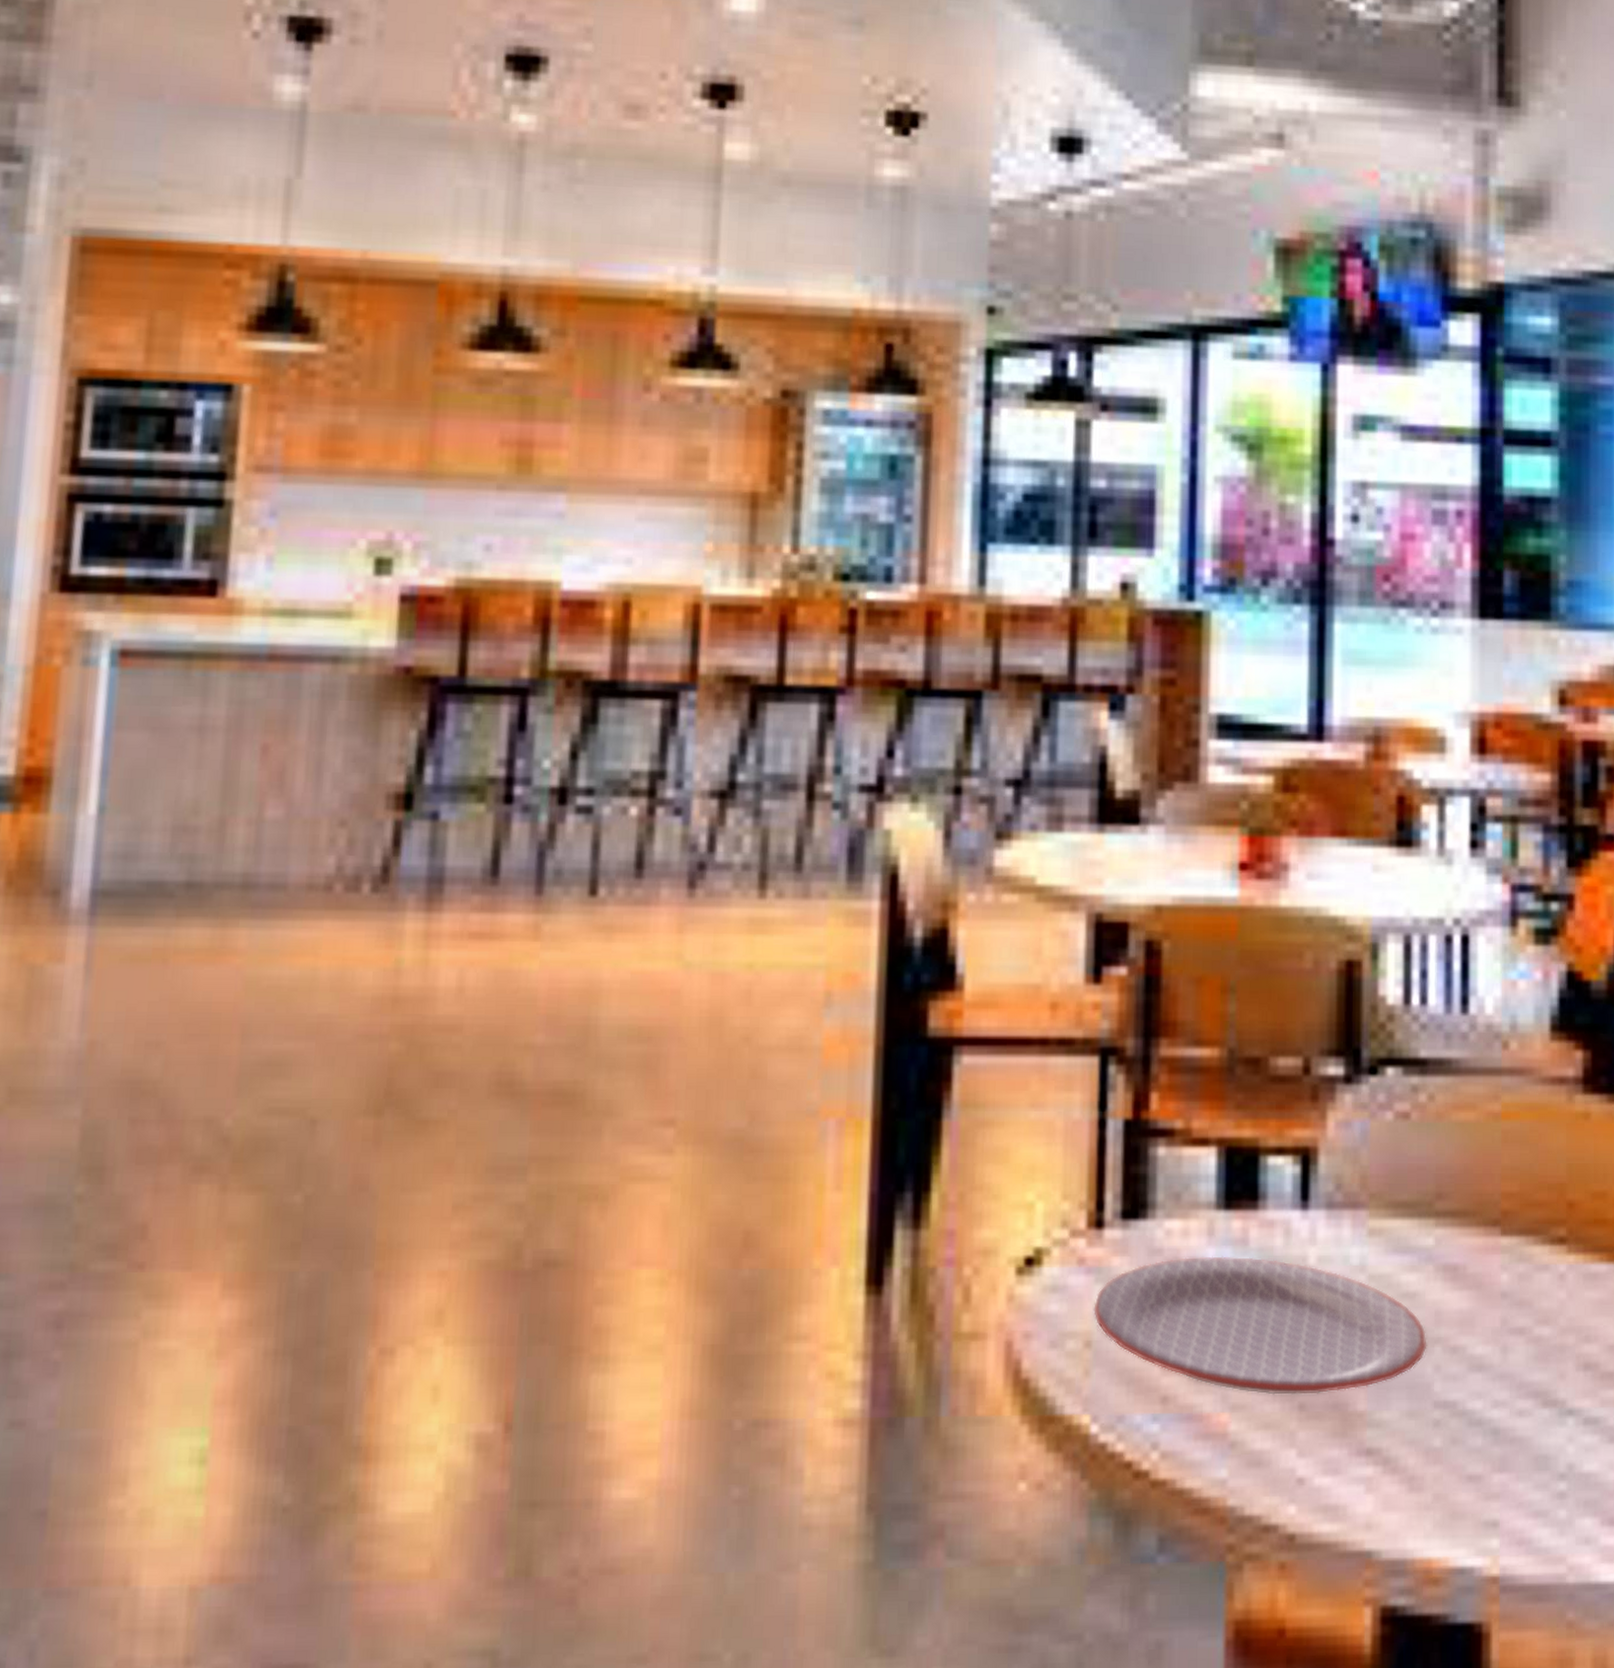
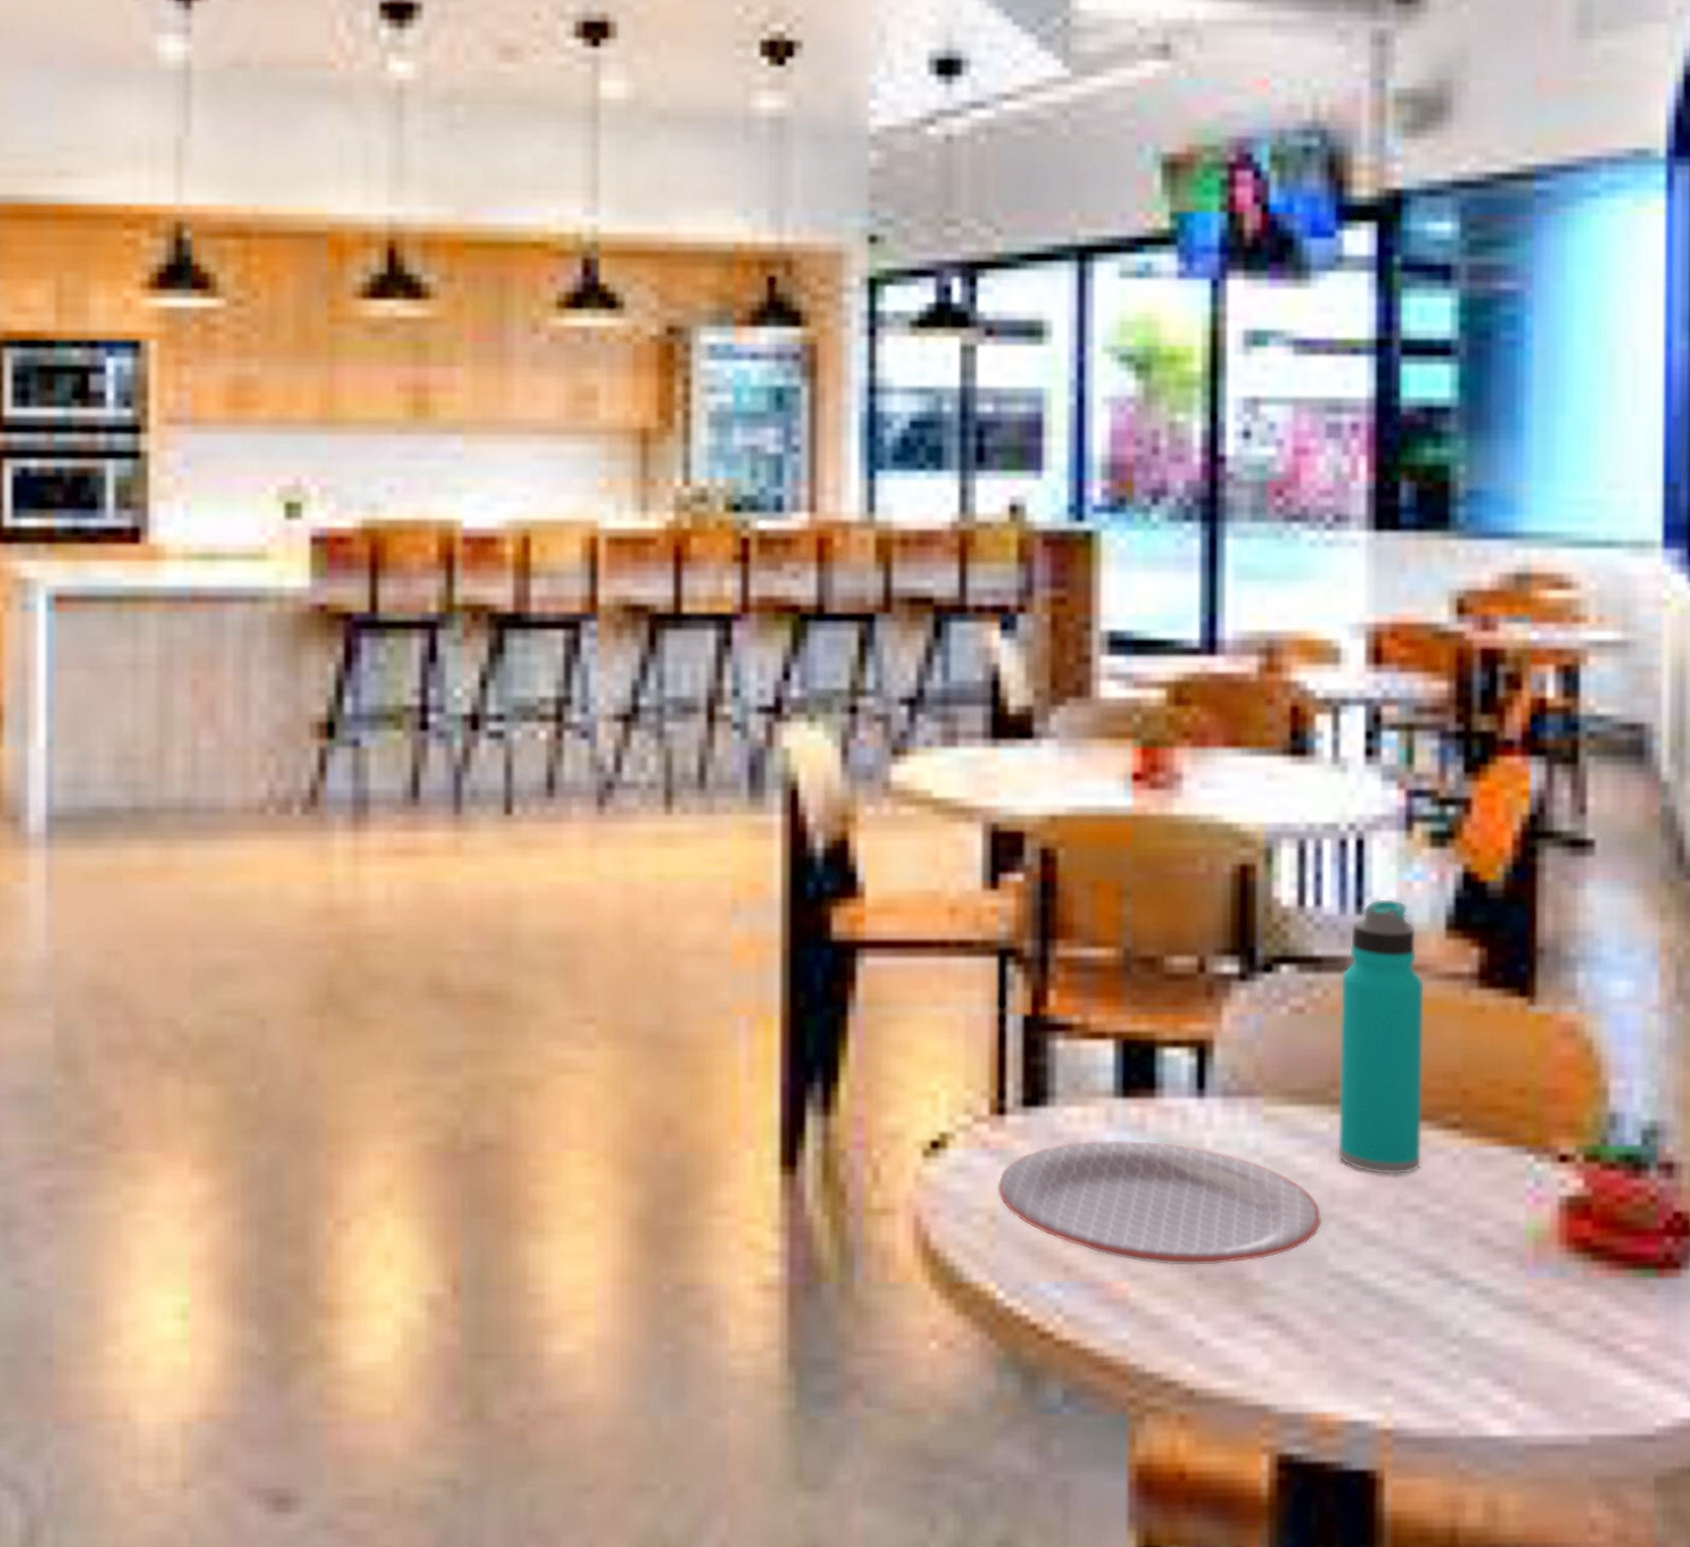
water bottle: none [1443,997,1529,1294] -> present [1338,898,1424,1175]

